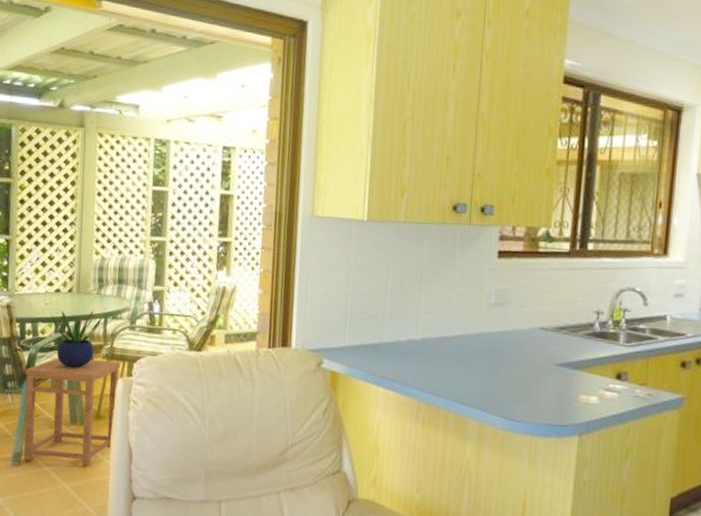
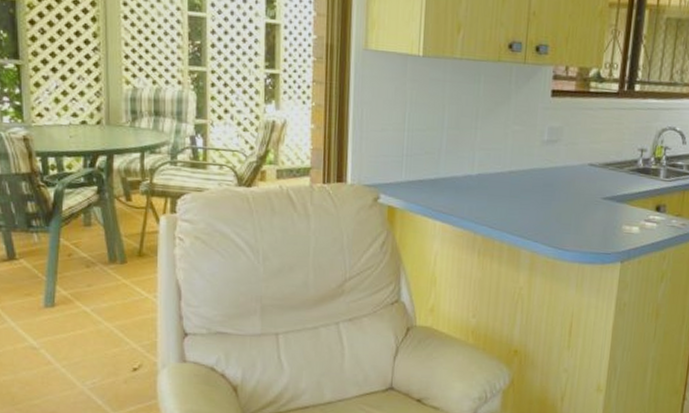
side table: present [23,357,121,467] -> none [52,194,163,305]
potted plant: present [51,310,104,368] -> none [78,144,140,205]

